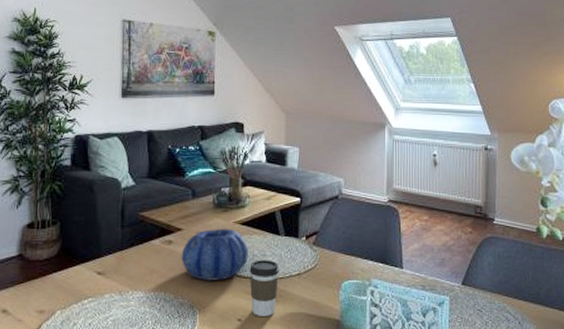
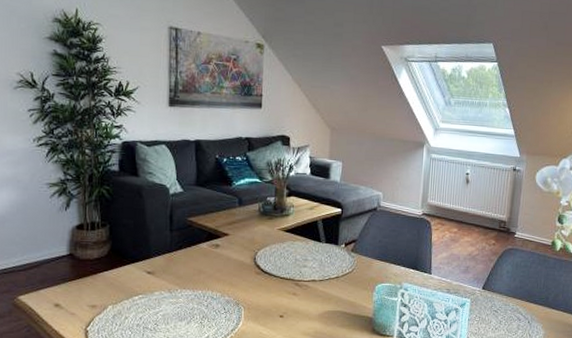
decorative bowl: present [181,228,249,281] -> none [227,234,291,282]
coffee cup: present [249,260,279,316] -> none [292,264,319,313]

